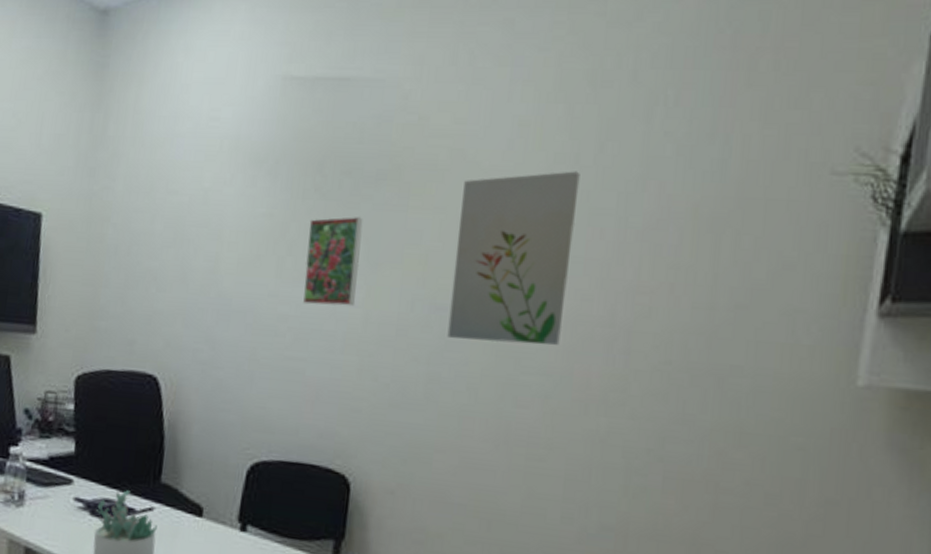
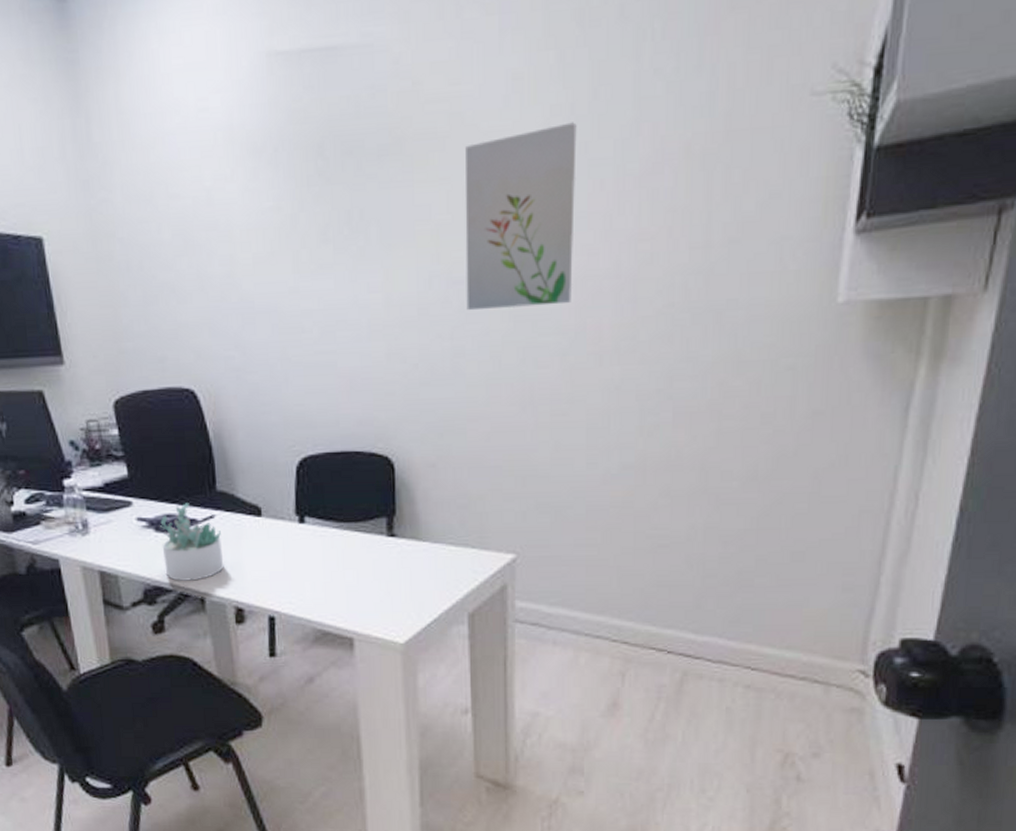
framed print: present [303,217,363,307] -> none [318,198,374,296]

